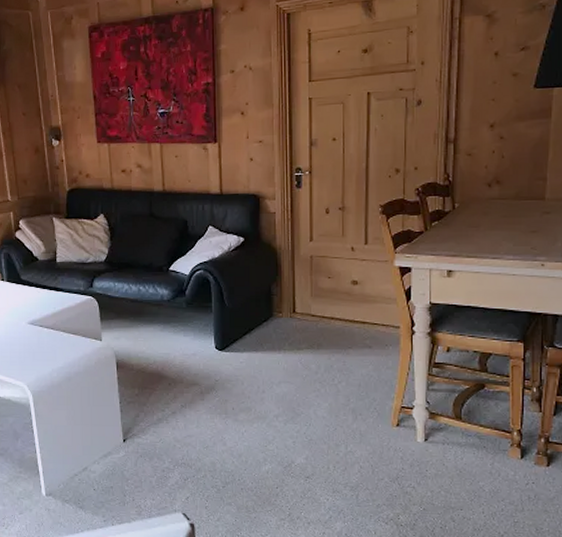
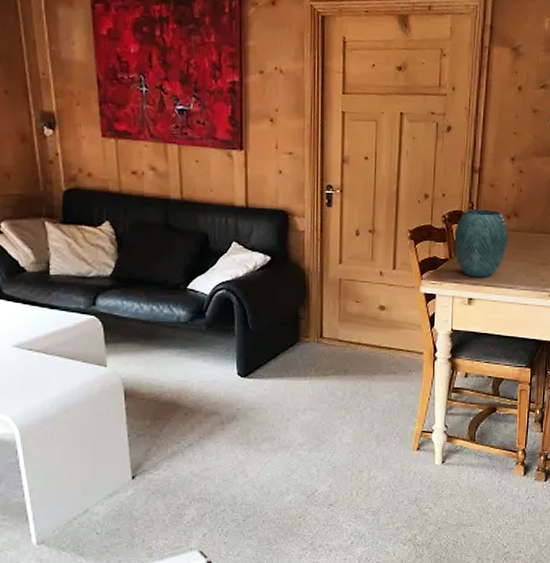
vase: none [429,179,490,249] -> present [454,208,509,278]

